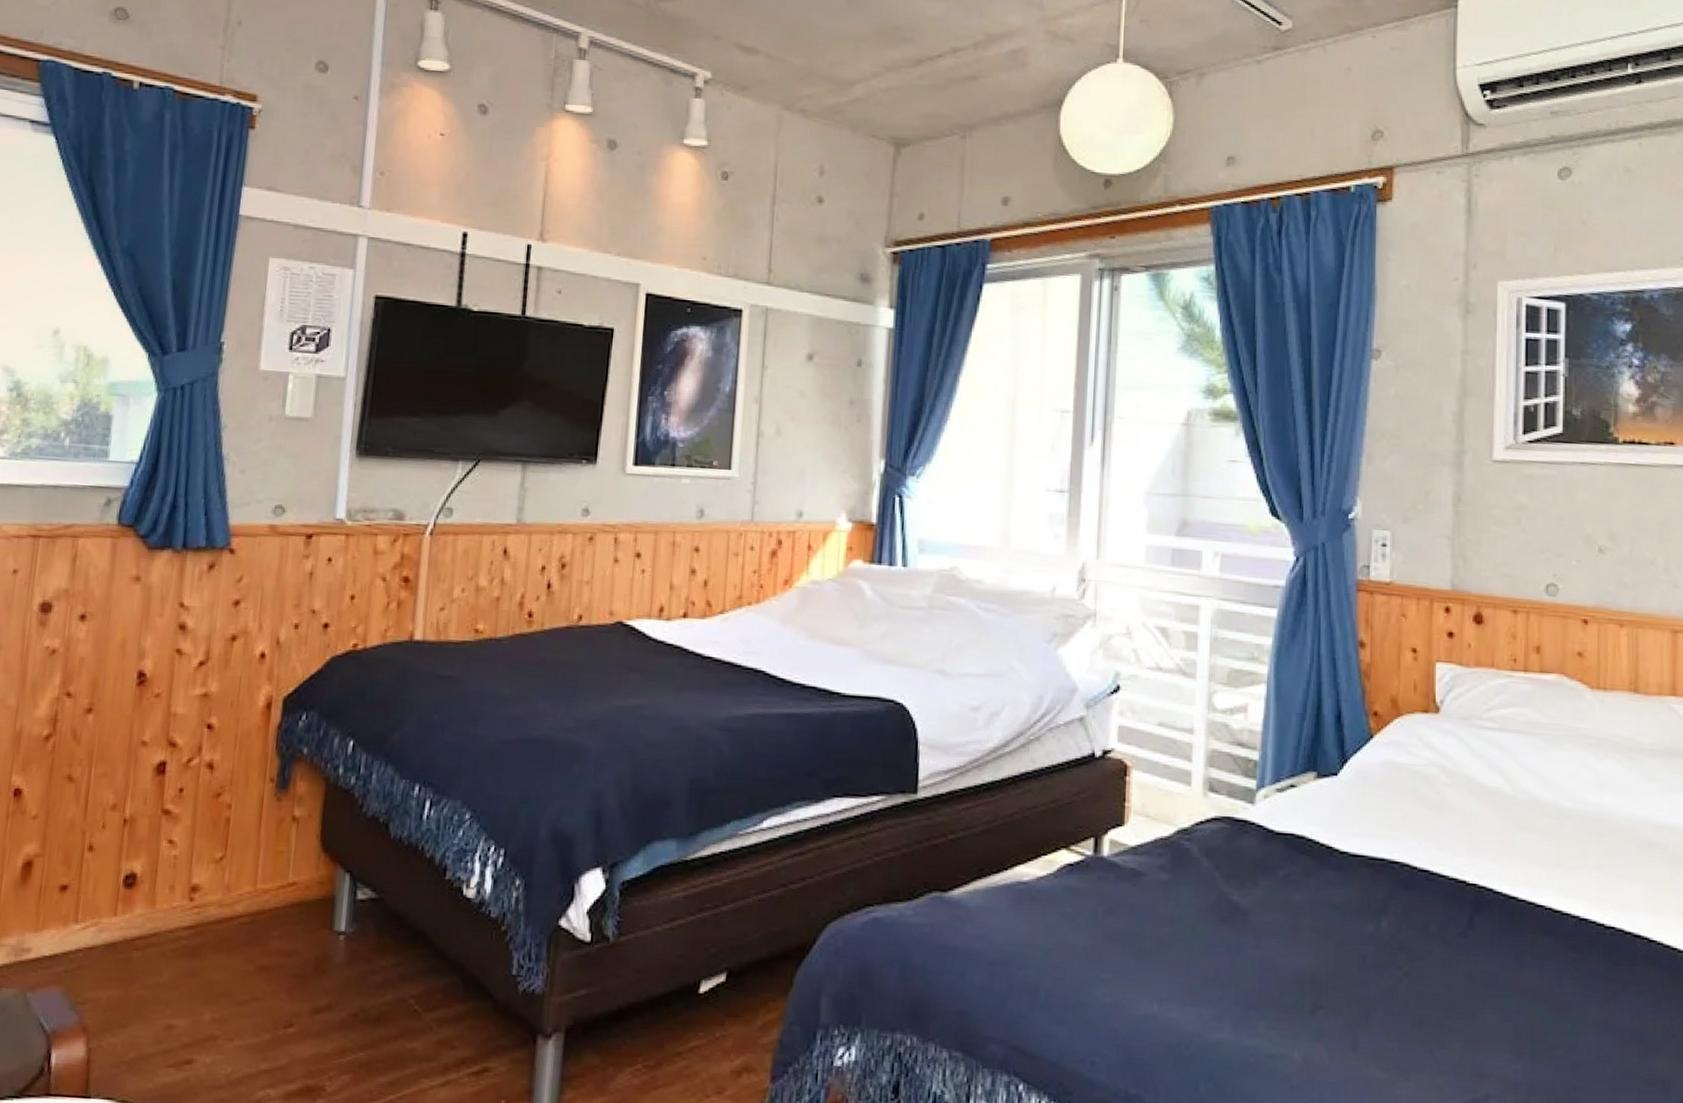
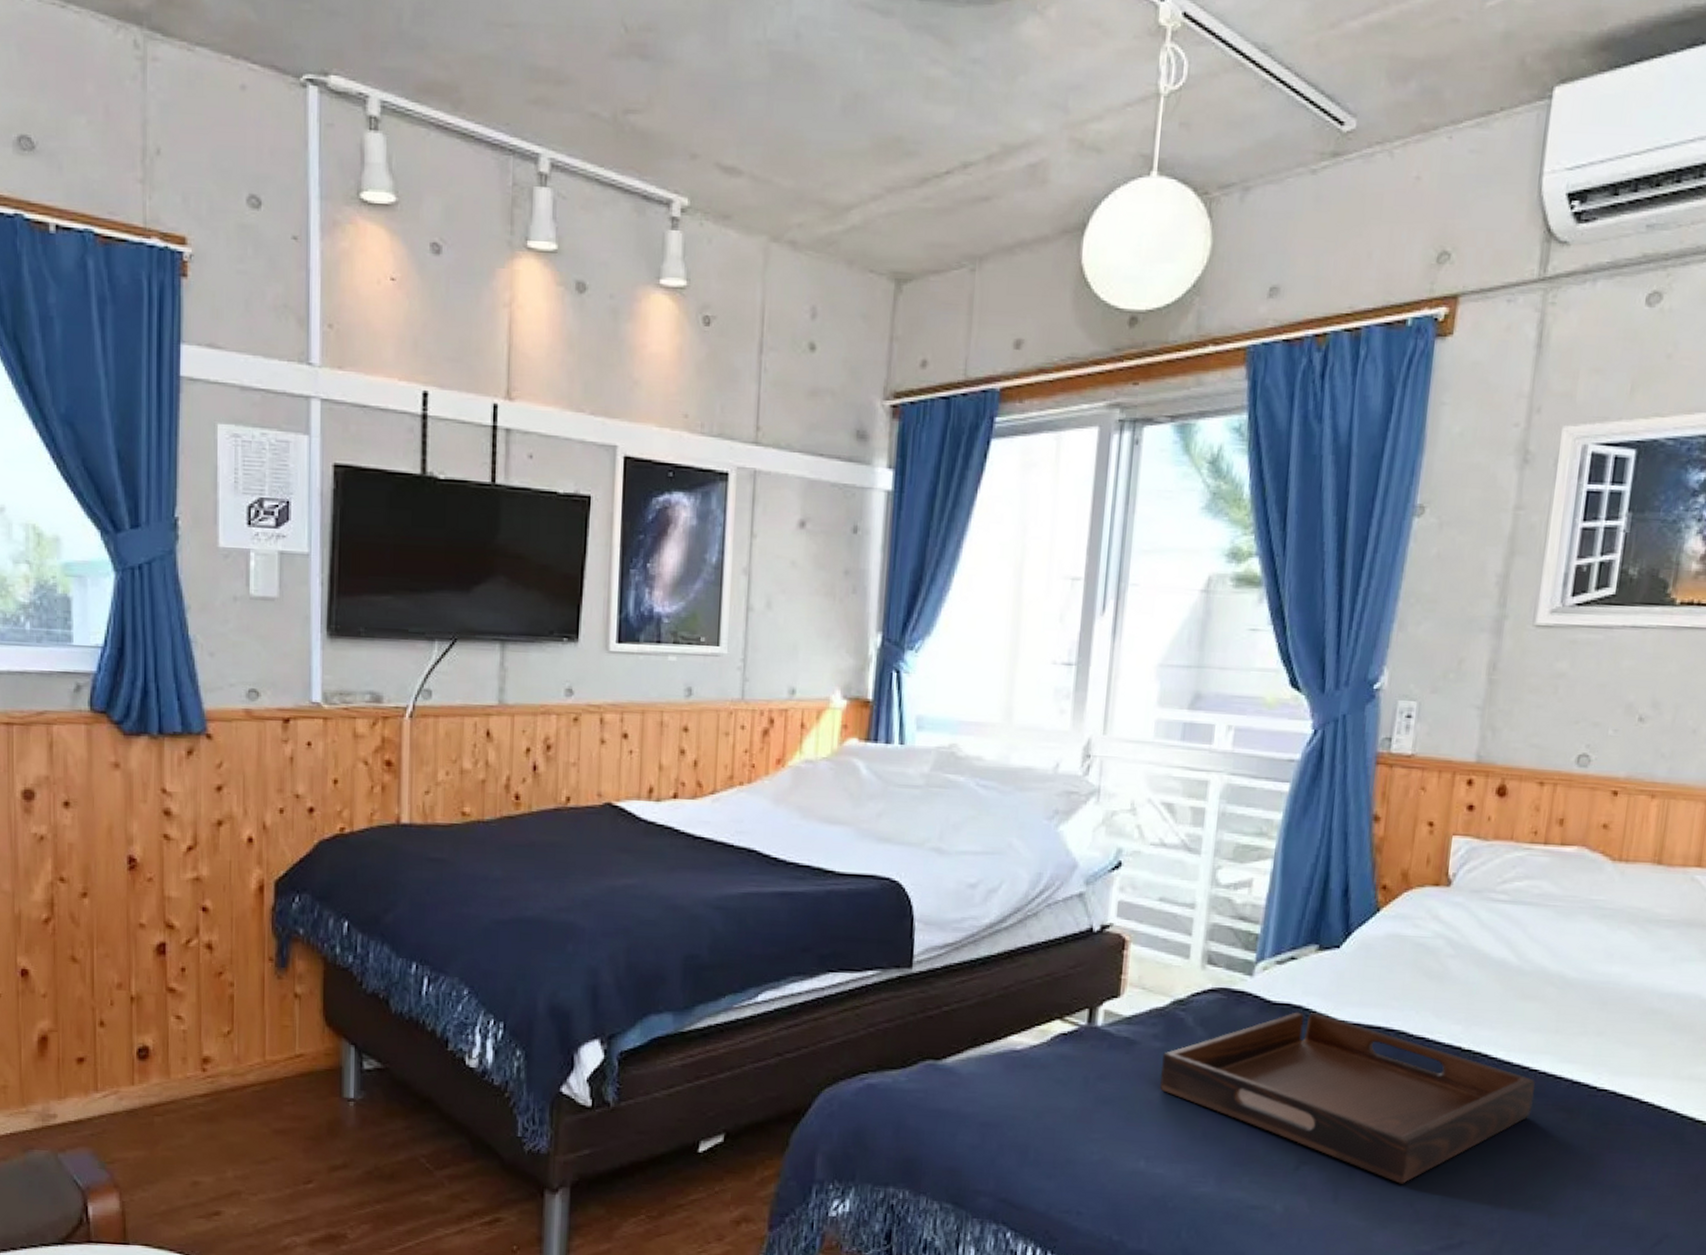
serving tray: none [1169,842,1544,1030] -> present [1160,1012,1536,1184]

